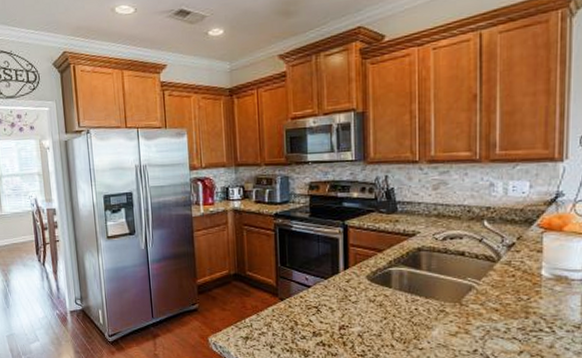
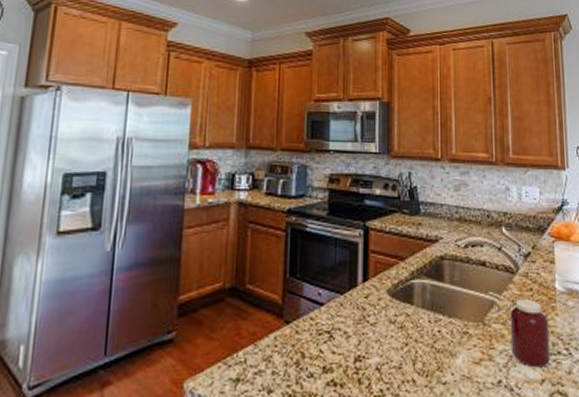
jar: none [470,282,532,342] -> present [492,297,551,368]

